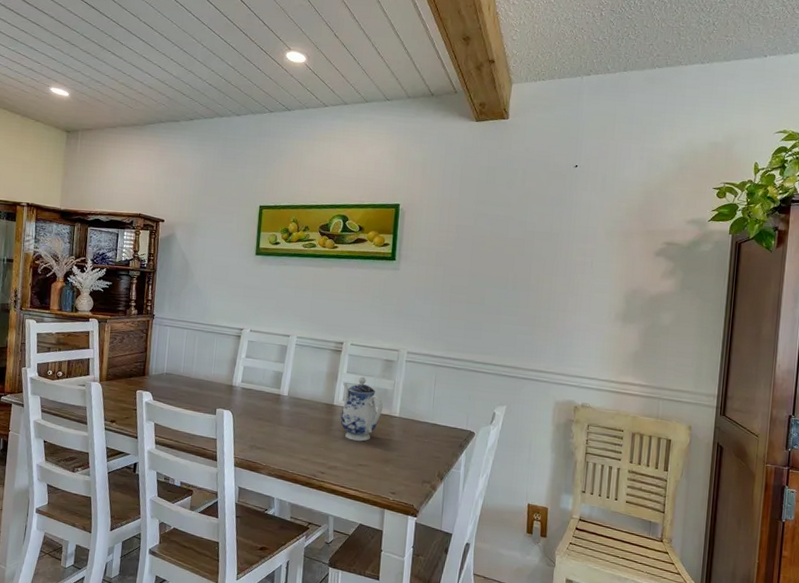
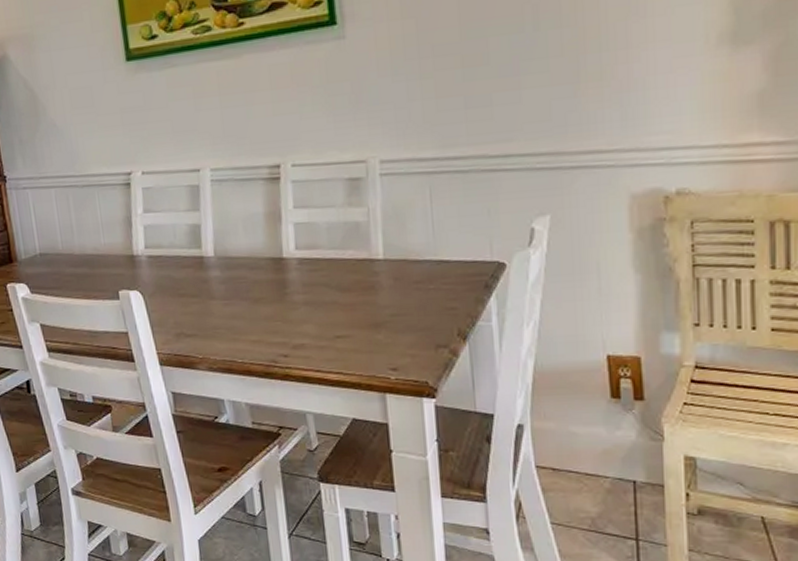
teapot: present [340,376,383,442] -> none [290,210,357,304]

